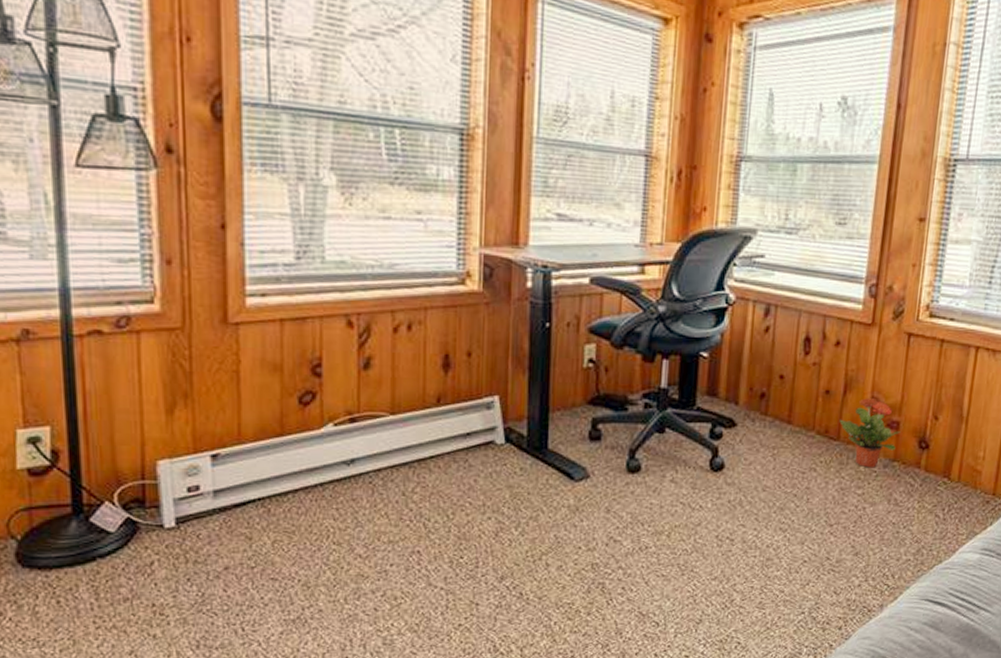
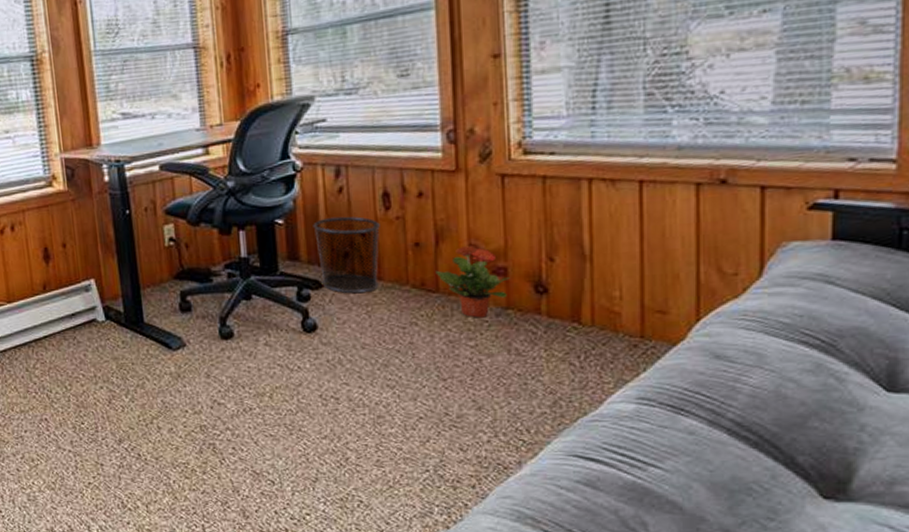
waste bin: none [735,356,798,436] -> present [313,216,380,294]

